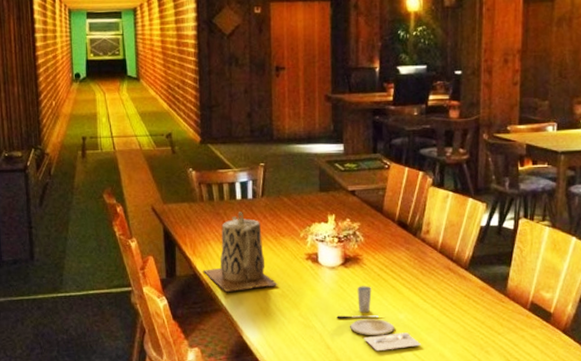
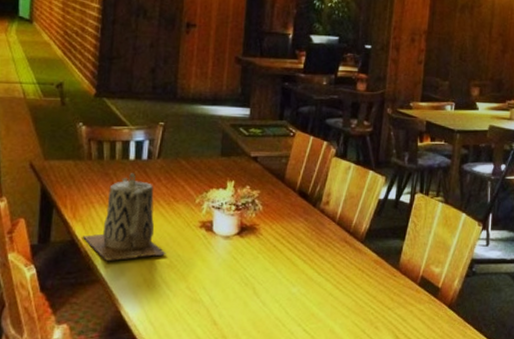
place setting: present [336,286,422,352] -> none [226,257,313,328]

